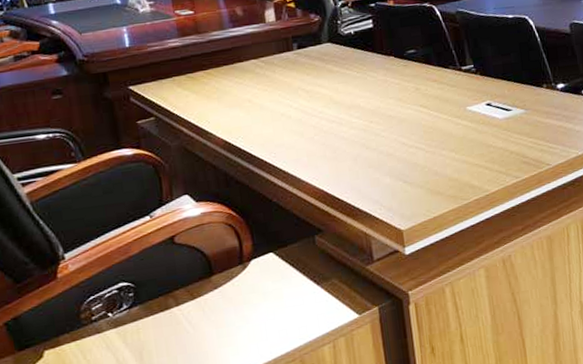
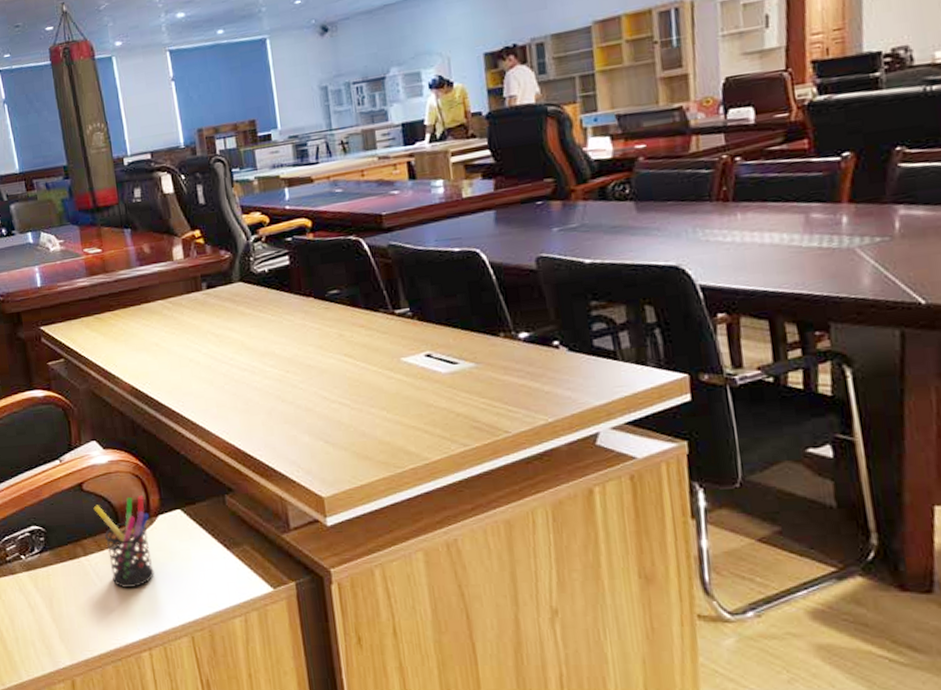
pen holder: none [185,243,248,332] -> present [93,495,154,588]

